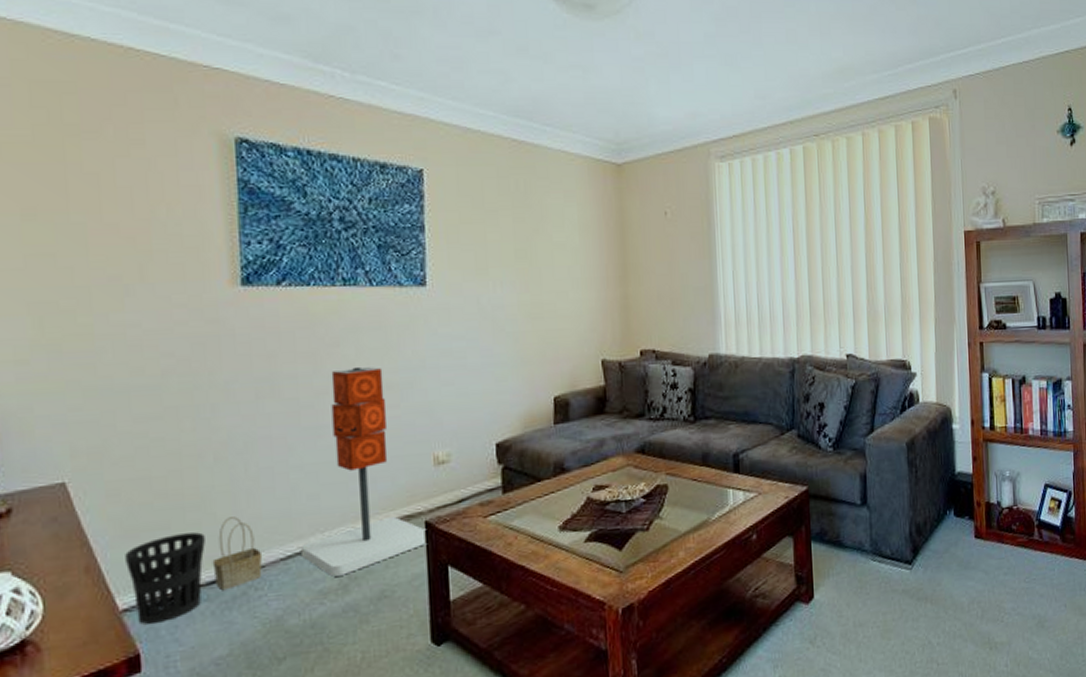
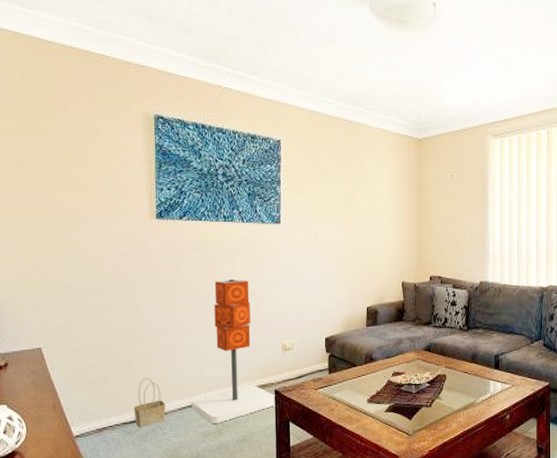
wastebasket: present [125,532,205,624] -> none [78,387,129,446]

